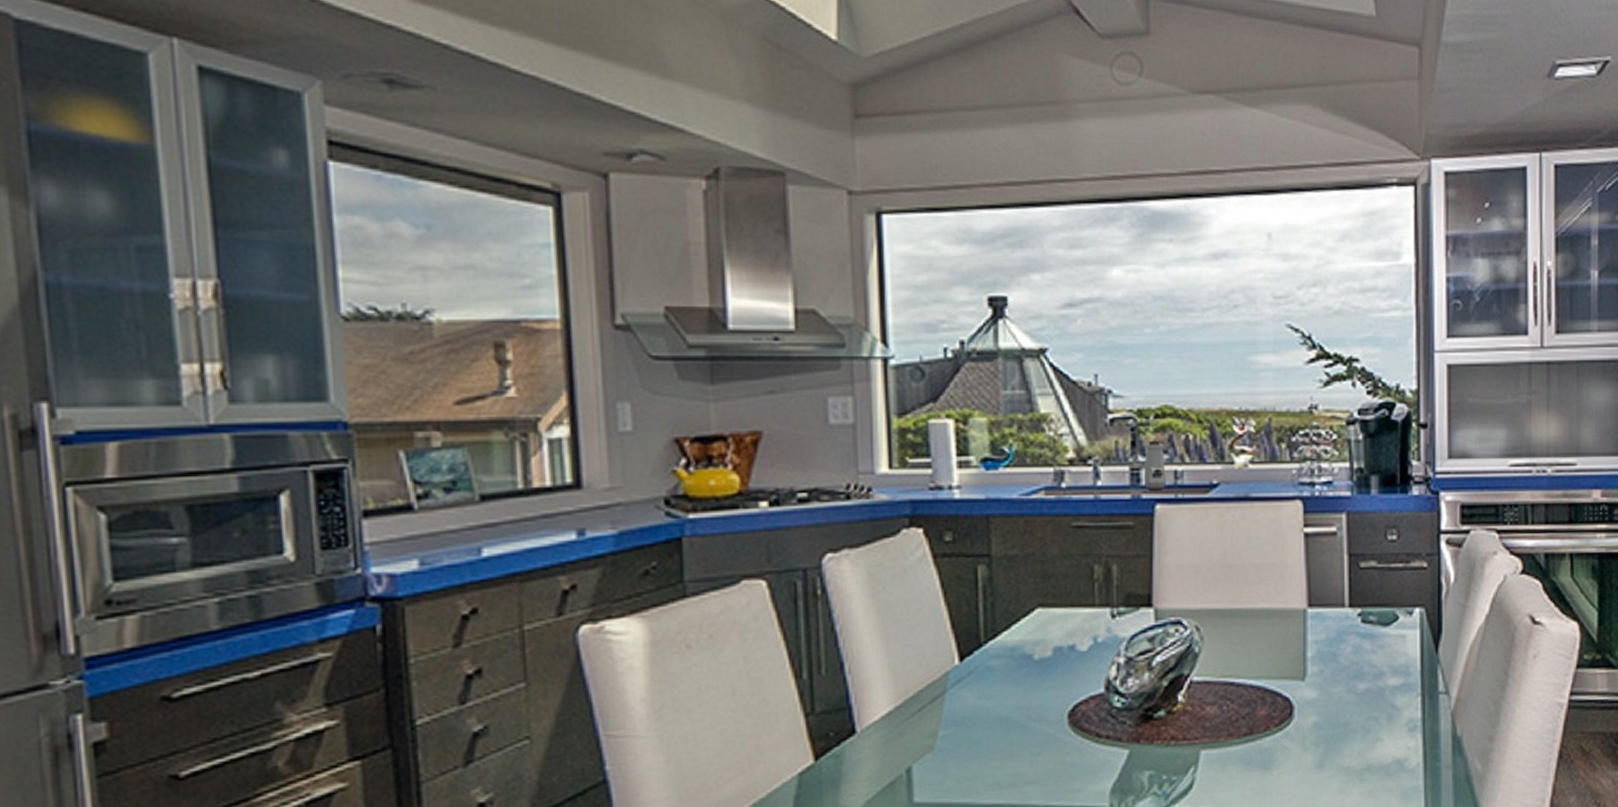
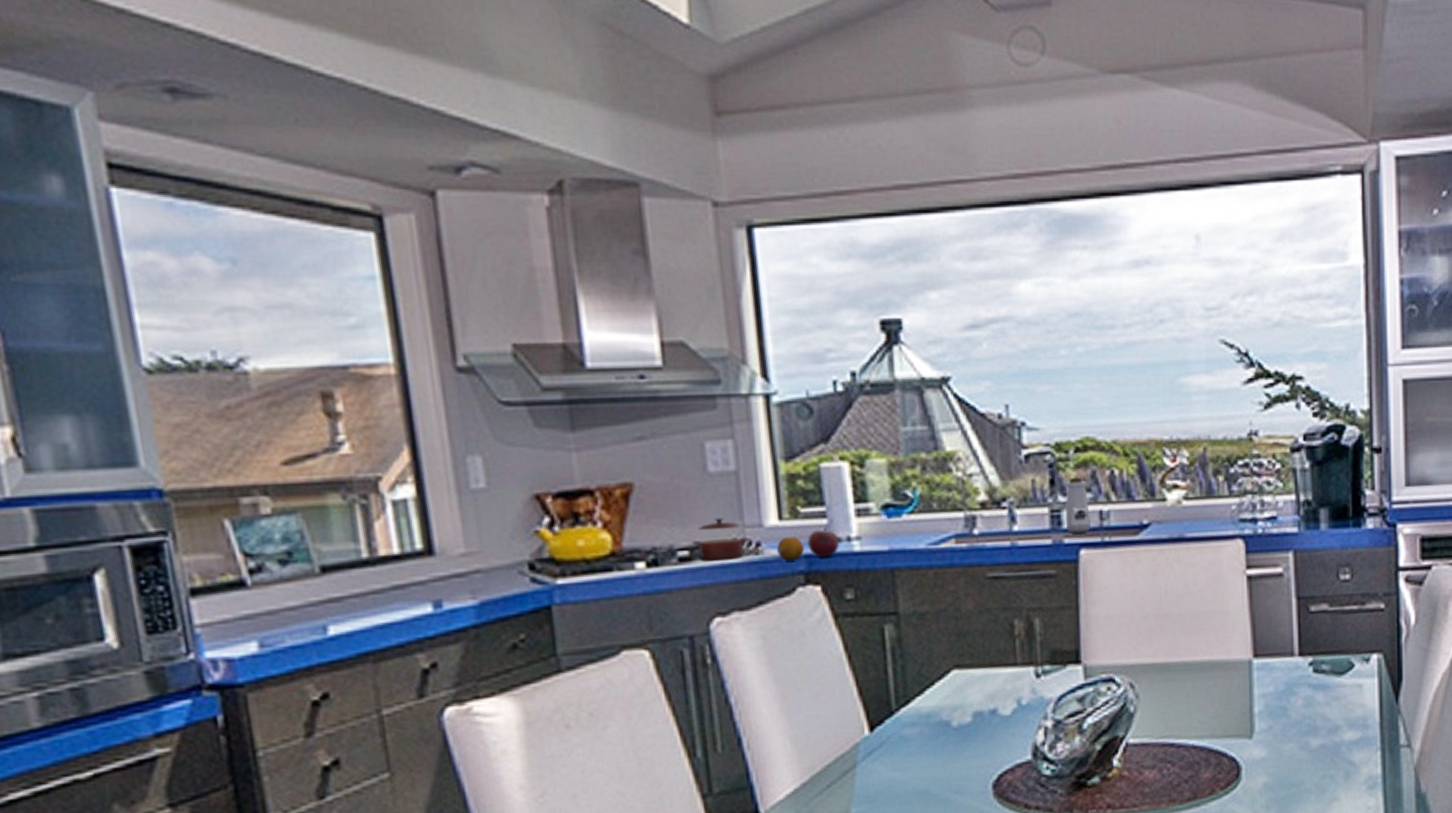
saucepan: none [810,464,864,503] -> present [691,517,751,561]
fruit: none [886,484,910,505] -> present [777,537,804,561]
fruit: none [913,477,942,503] -> present [807,528,840,558]

